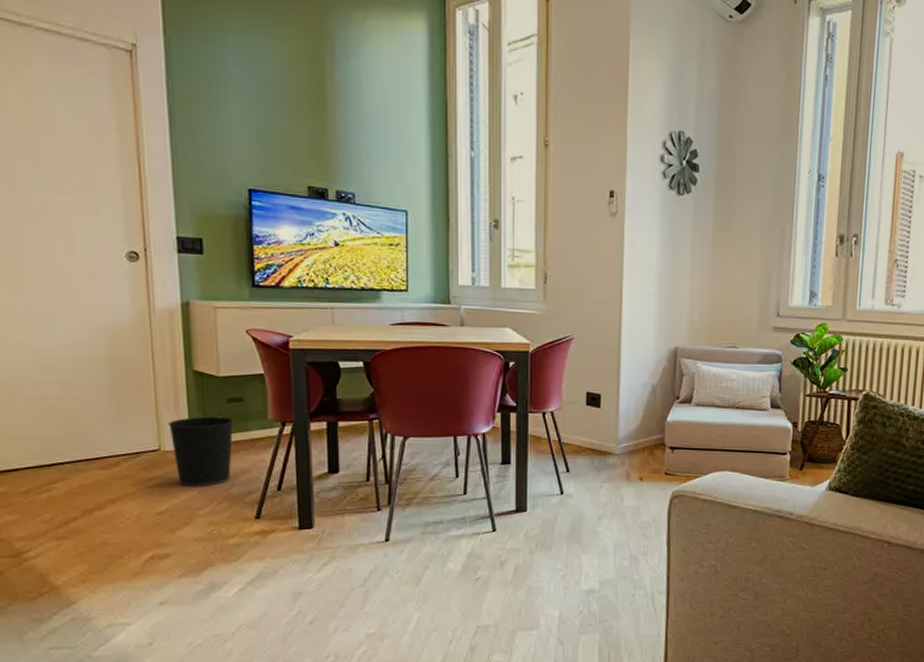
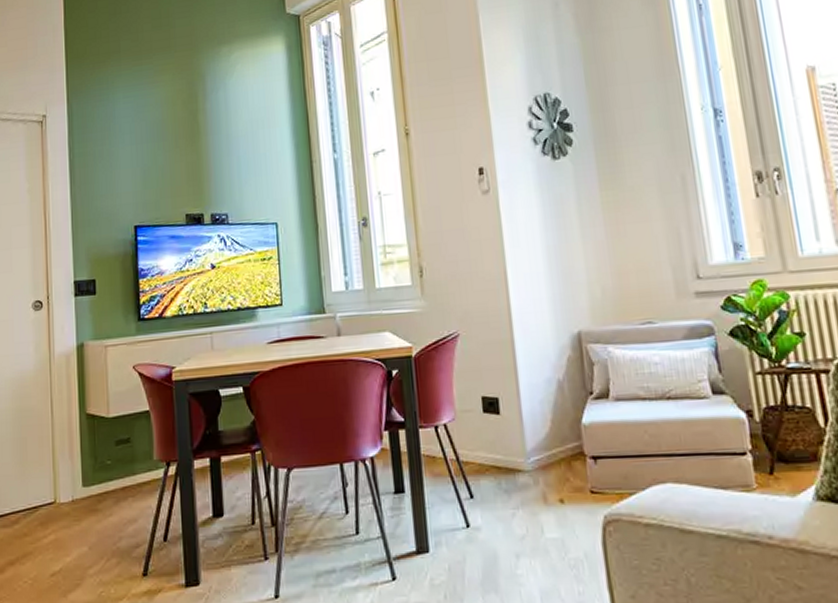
wastebasket: present [168,416,235,487] -> none [63,460,123,543]

